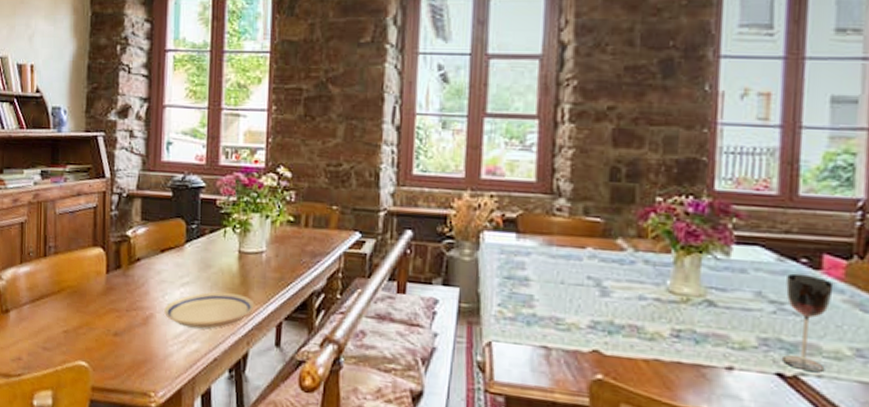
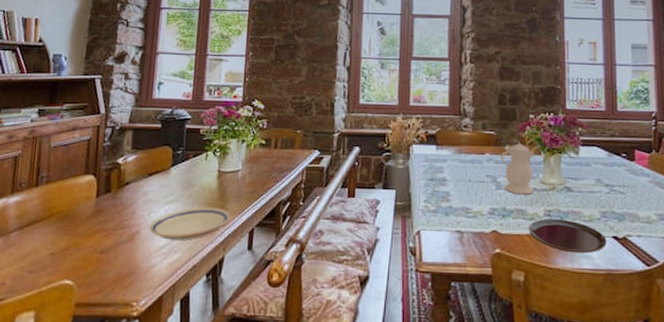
teapot: none [609,231,660,307] -> present [500,140,534,195]
plate: none [646,340,766,392] -> present [529,219,607,254]
wineglass: present [783,273,834,373] -> none [615,164,643,234]

